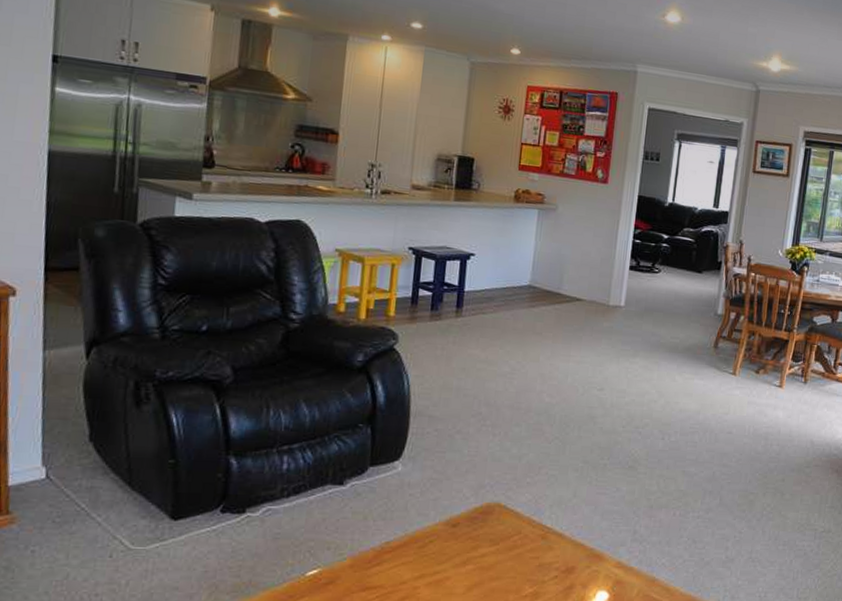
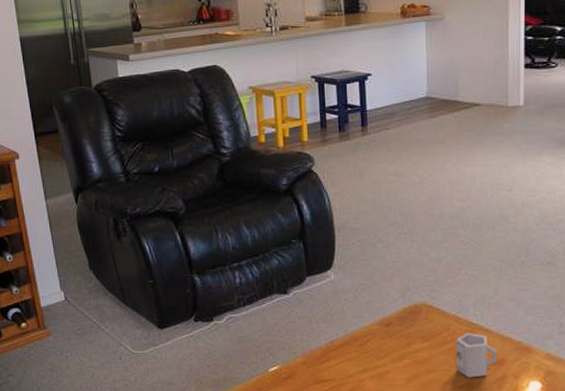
cup: none [523,537,568,587] -> present [455,333,498,378]

